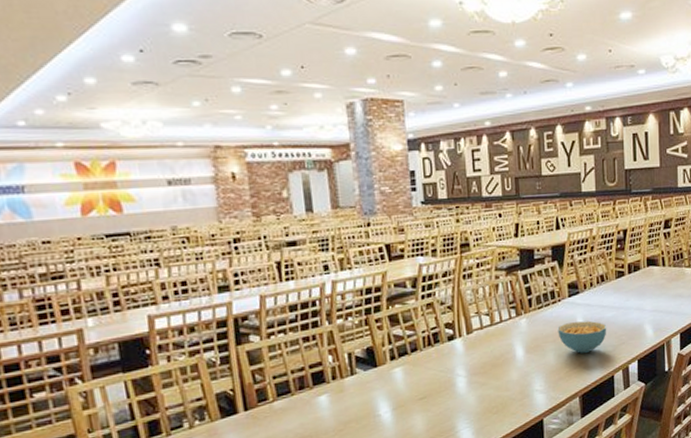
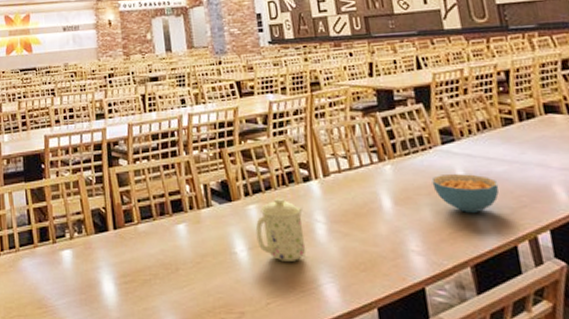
mug: none [400,358,447,416] -> present [255,197,306,261]

